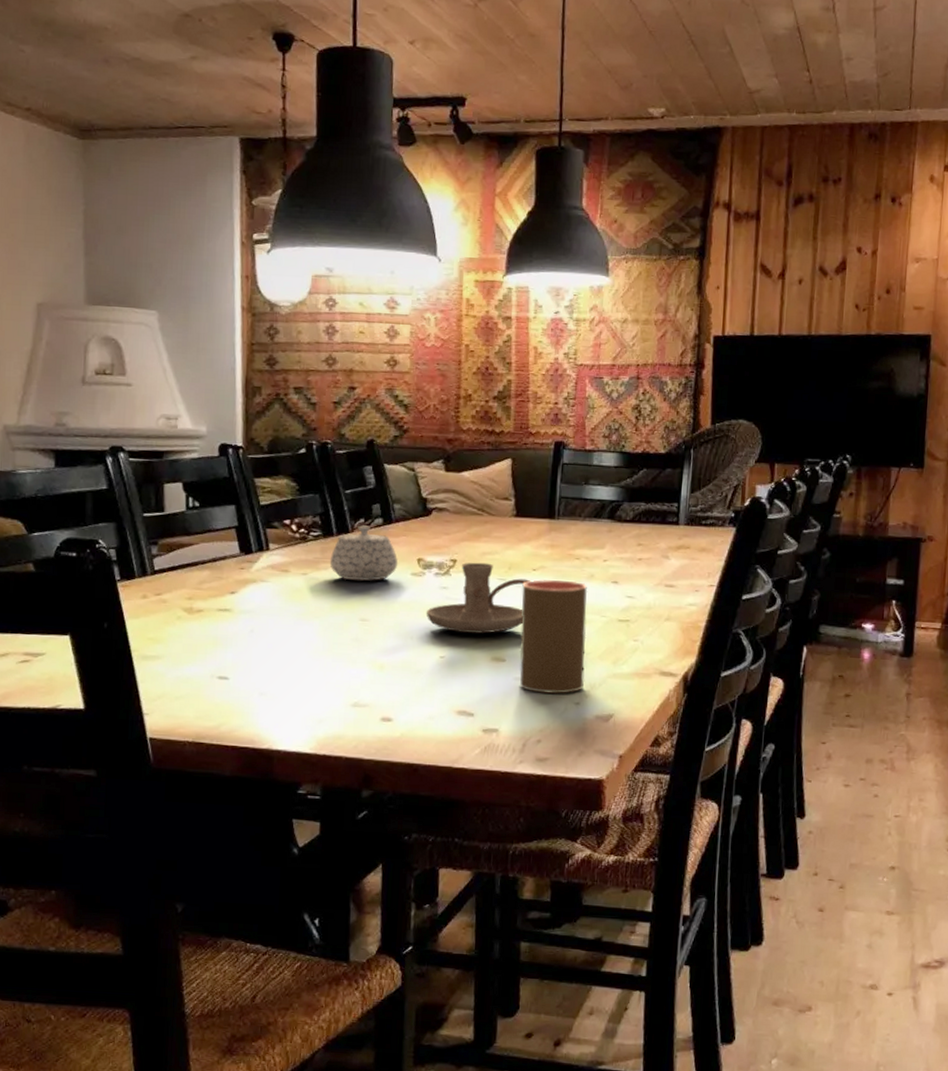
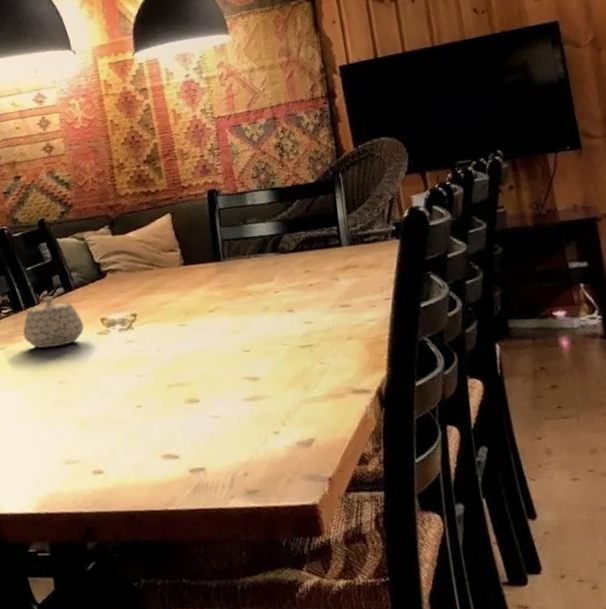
candle holder: present [426,562,531,634] -> none [117,312,210,381]
cup: present [519,579,588,694] -> none [202,315,280,428]

